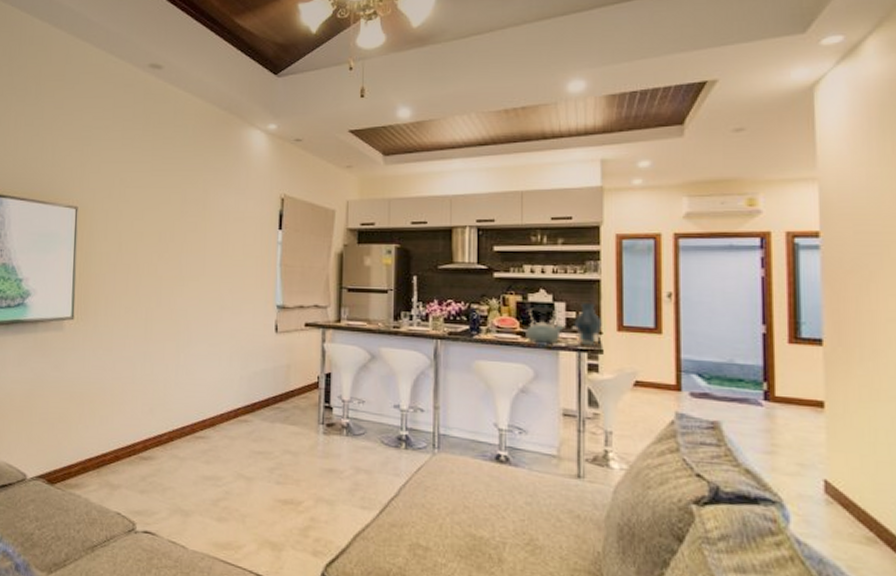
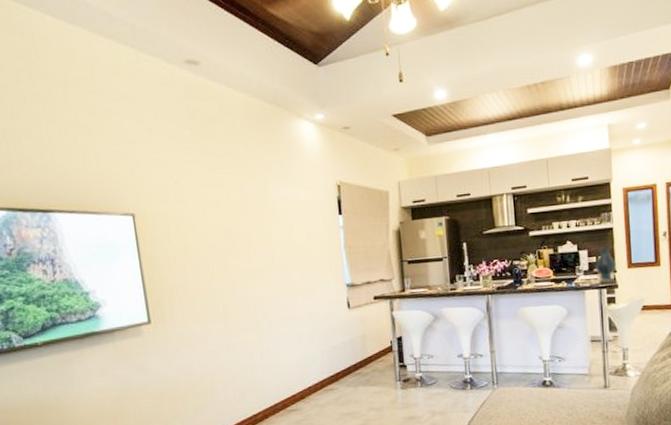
kettle: present [526,306,566,344] -> none [558,255,589,287]

